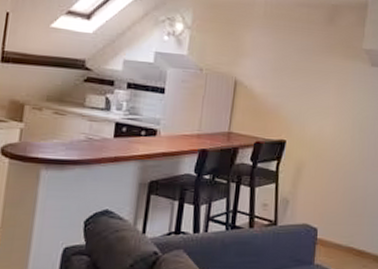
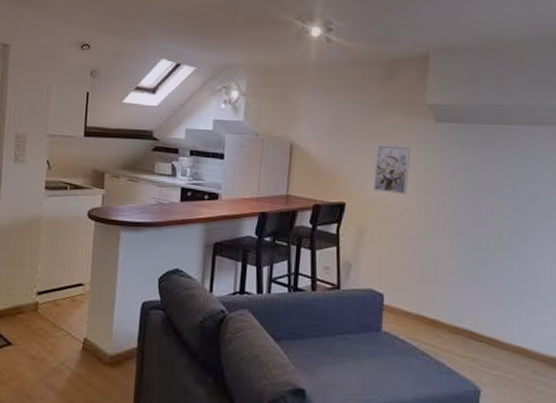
wall art: none [312,84,348,134] -> present [373,143,411,195]

